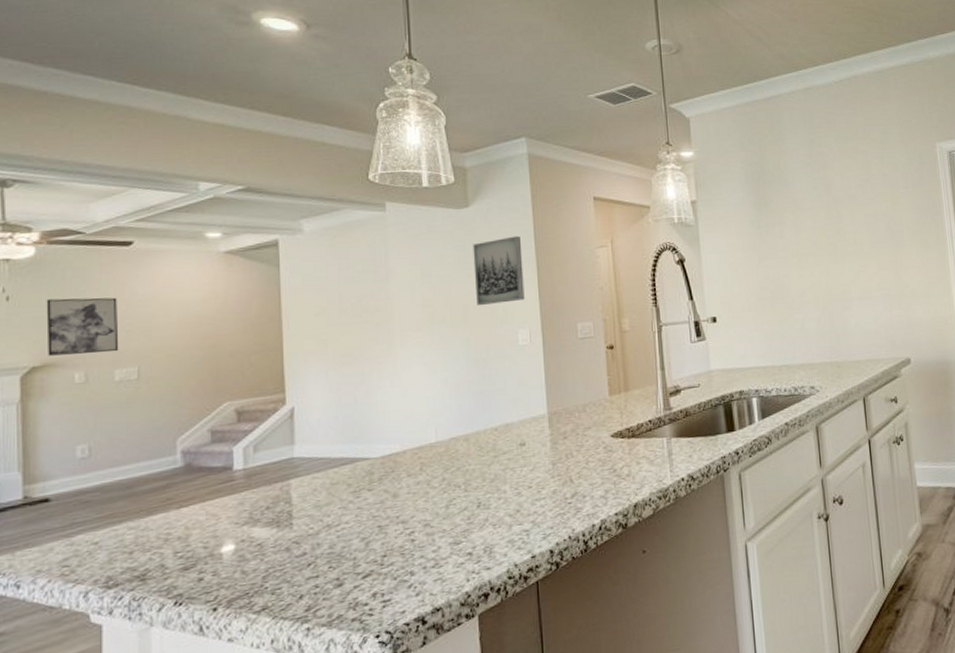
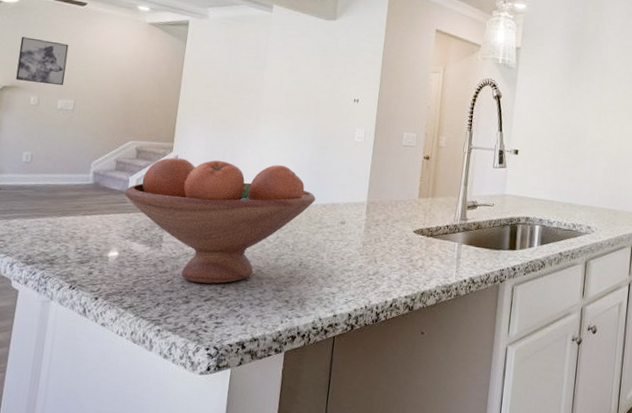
fruit bowl: none [229,391,484,559] -> present [124,157,316,284]
wall art: present [472,235,525,306] -> none [328,50,372,105]

